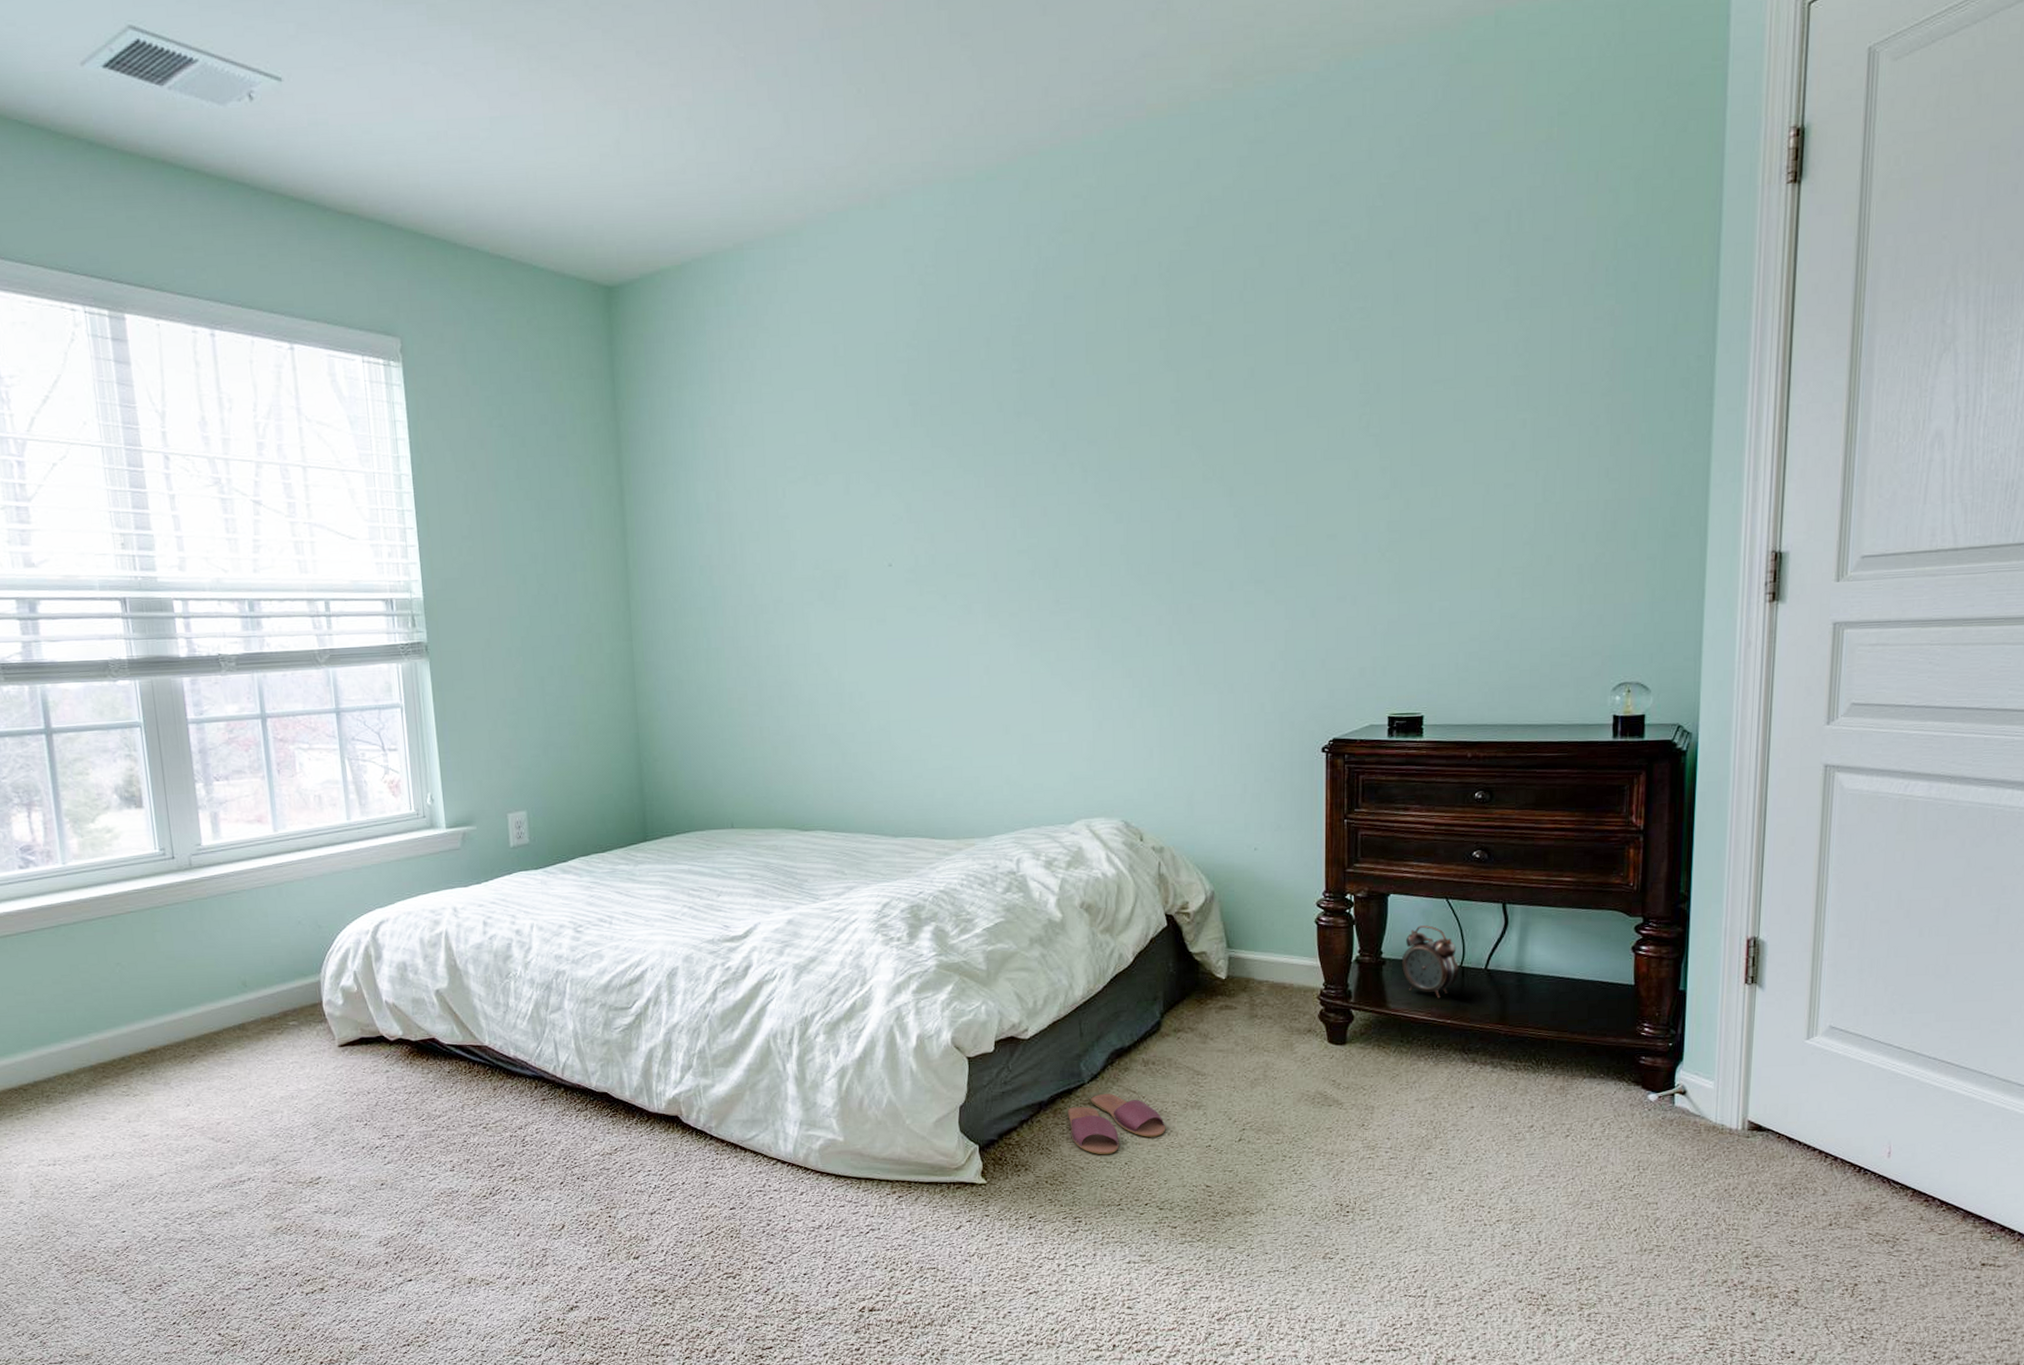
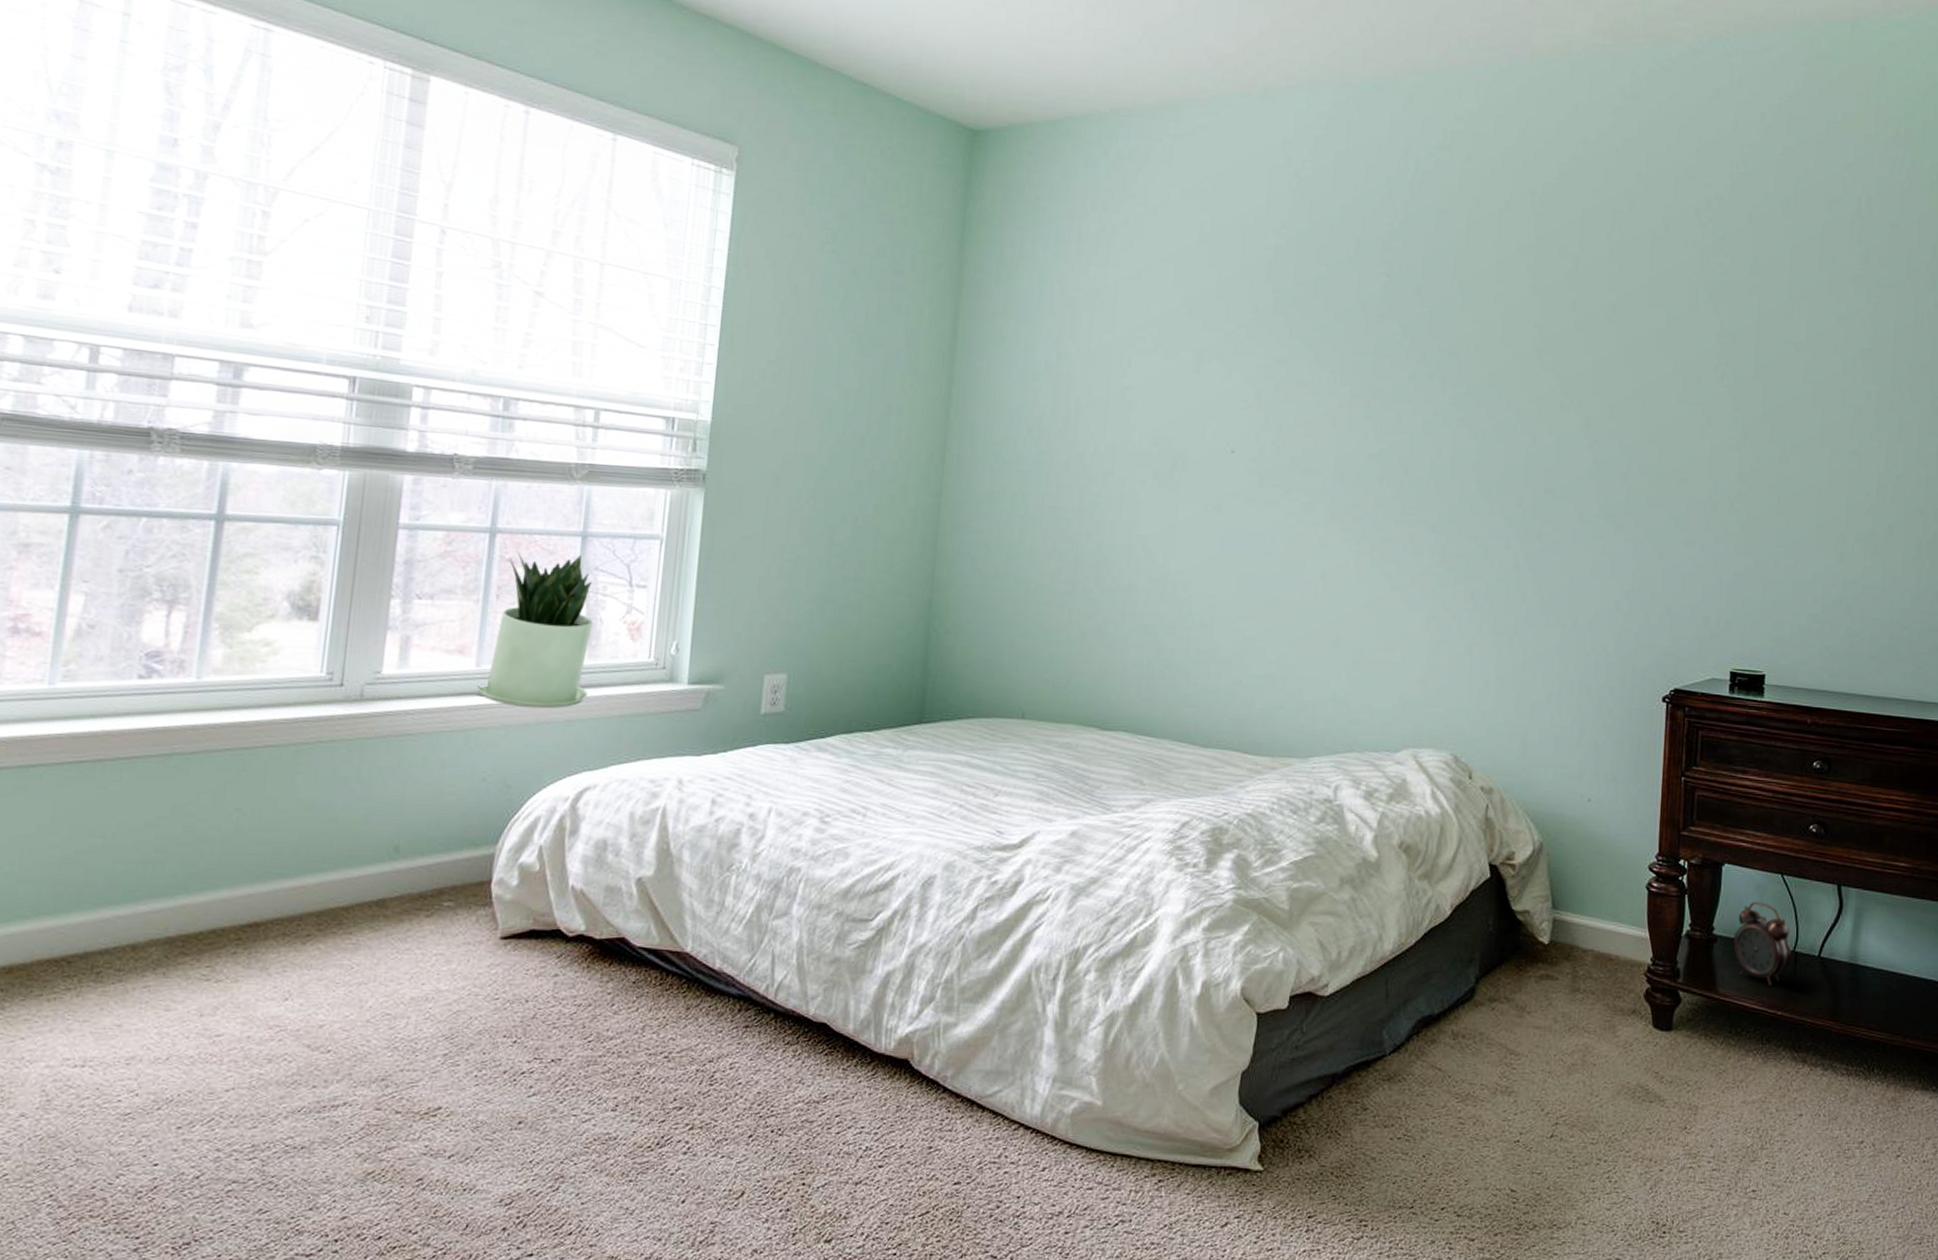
planter: none [276,728,367,862] -> present [475,550,593,709]
slippers: present [1068,1093,1166,1155] -> none [1363,1068,1472,1144]

